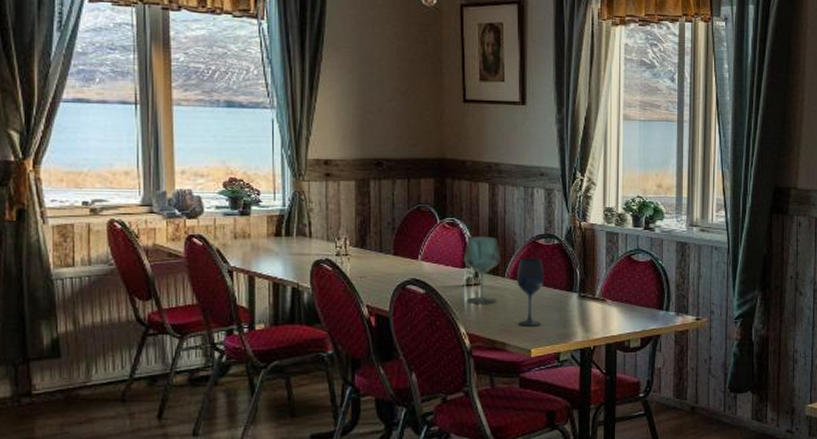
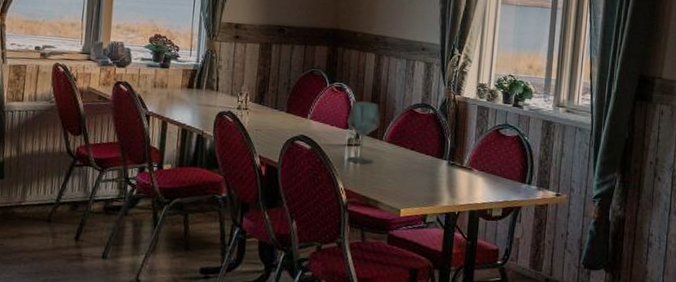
wineglass: present [517,257,544,326] -> none [391,123,419,188]

